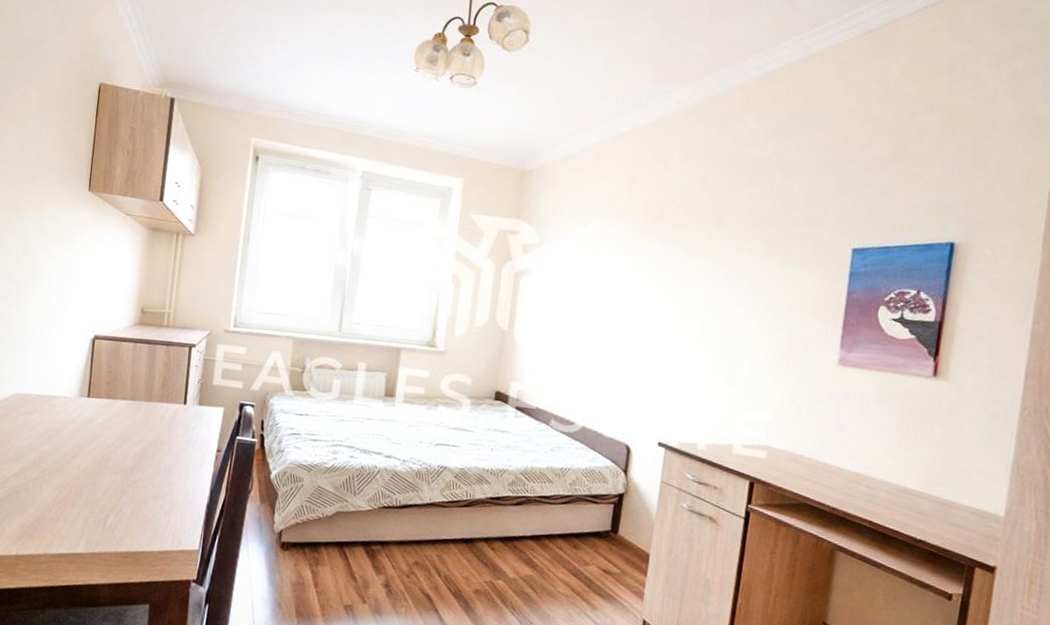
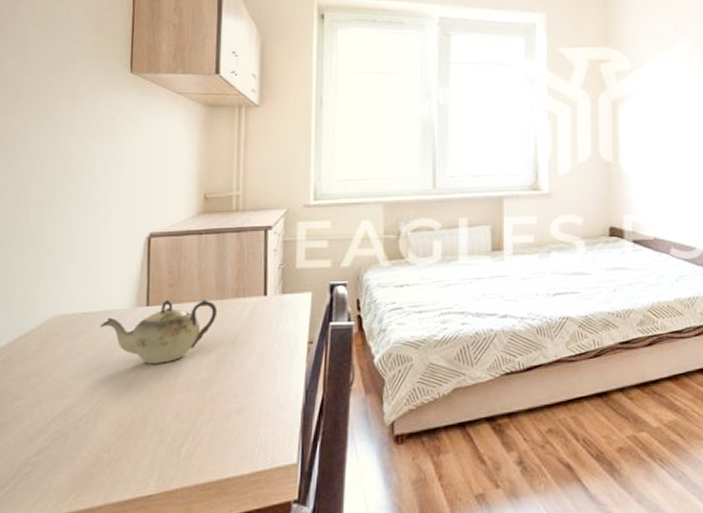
teapot: none [50,394,145,448] -> present [101,299,218,364]

